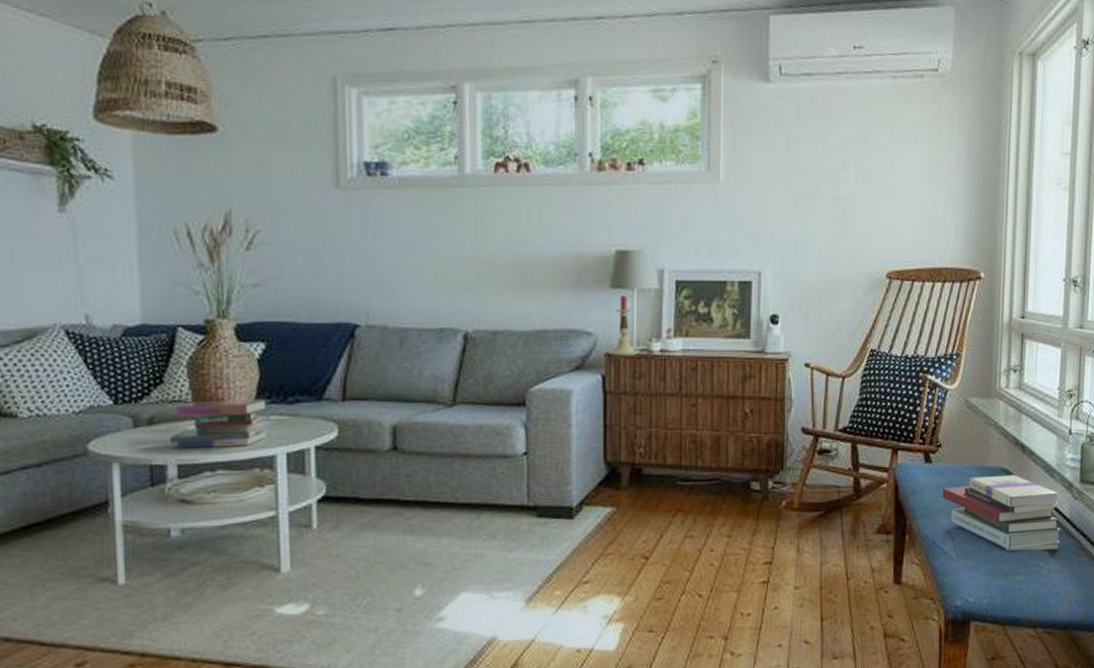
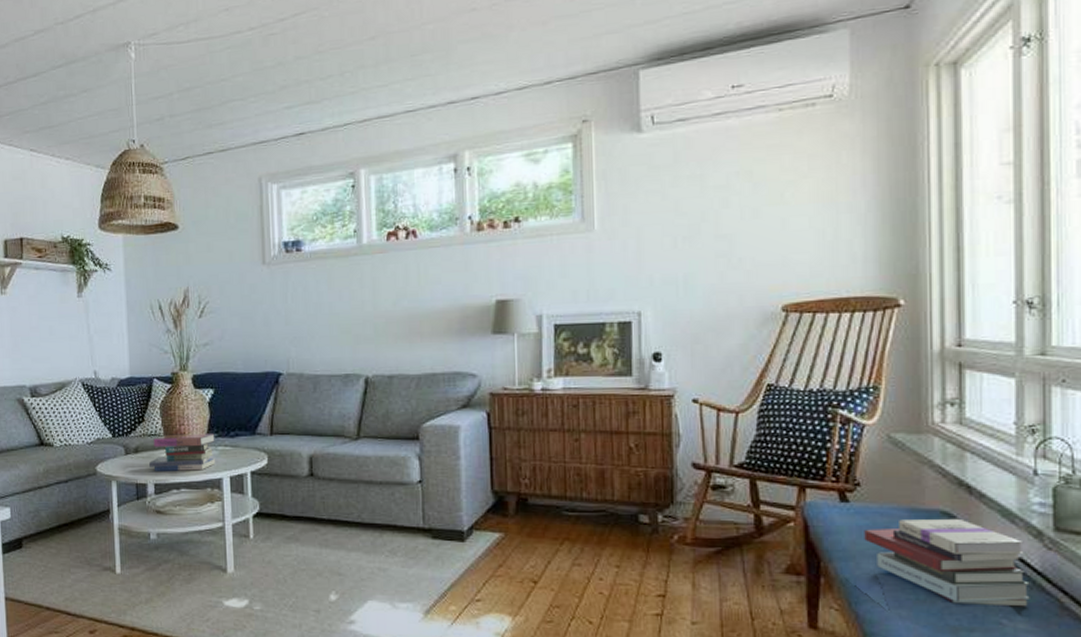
candlestick: present [607,295,640,358] -> none [491,340,522,396]

